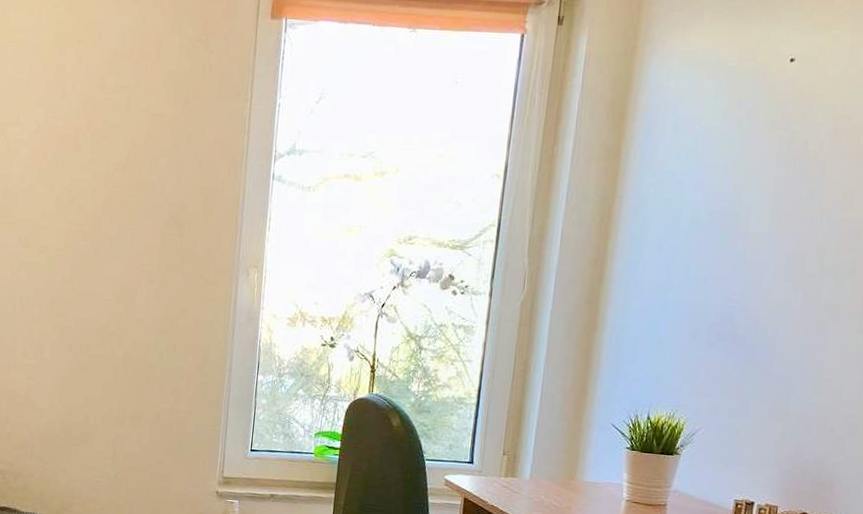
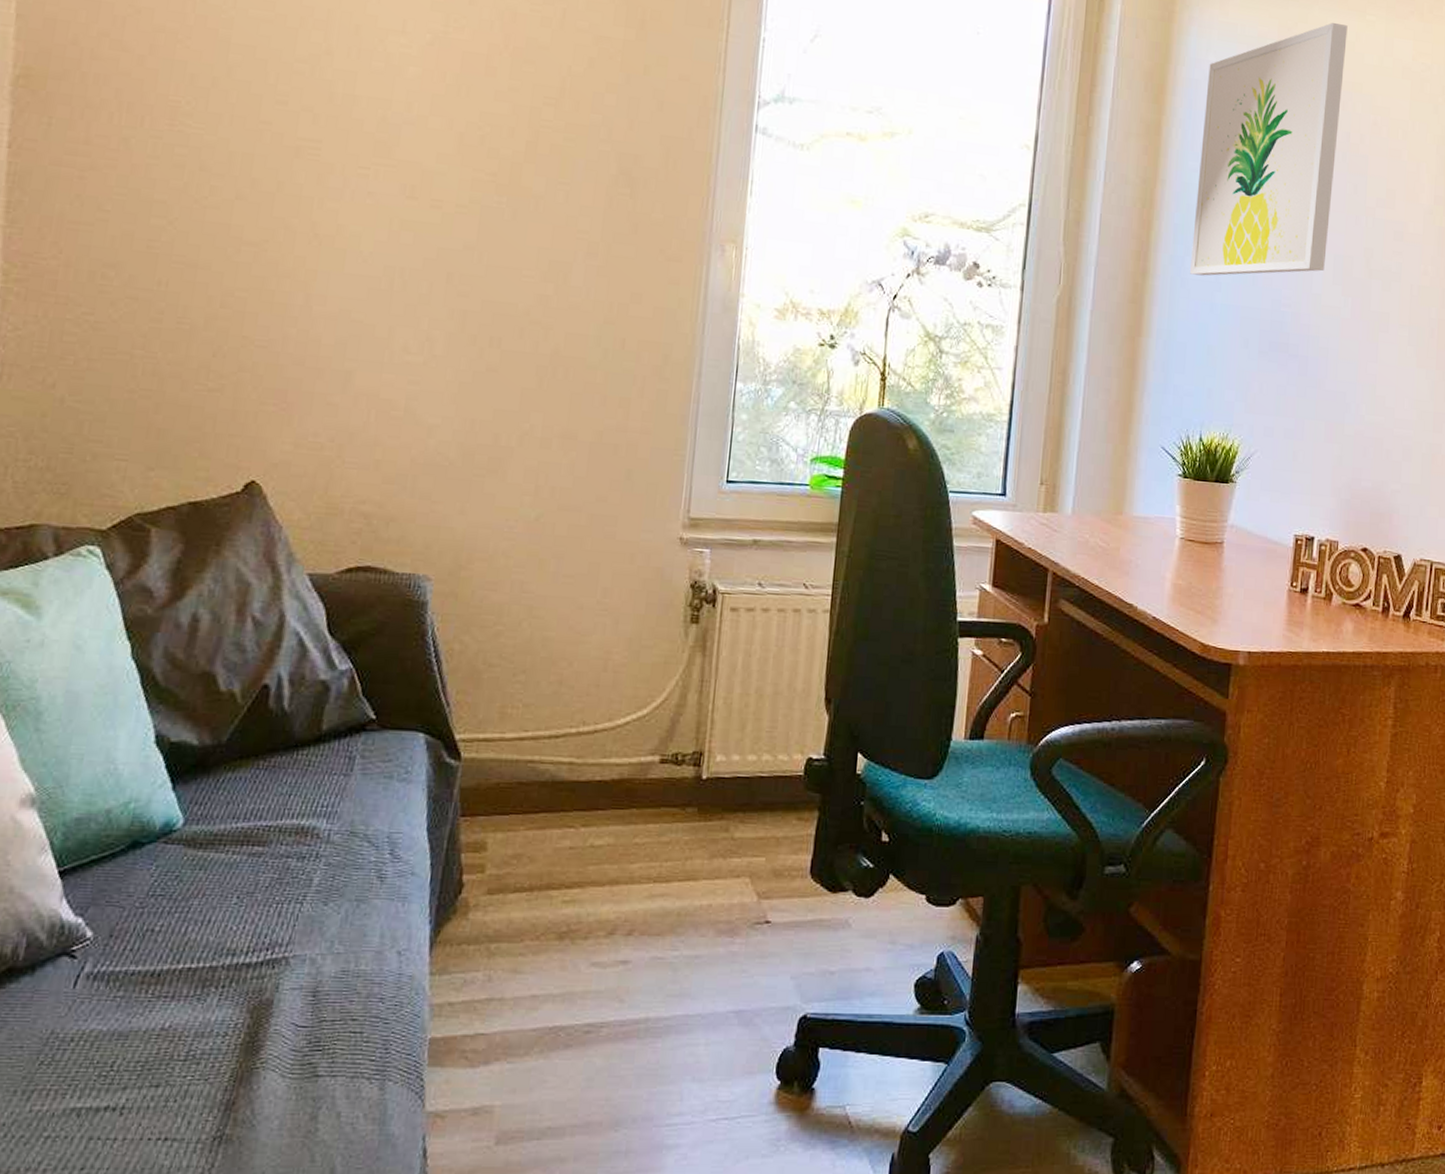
wall art: none [644,41,811,278] -> present [1190,23,1348,276]

